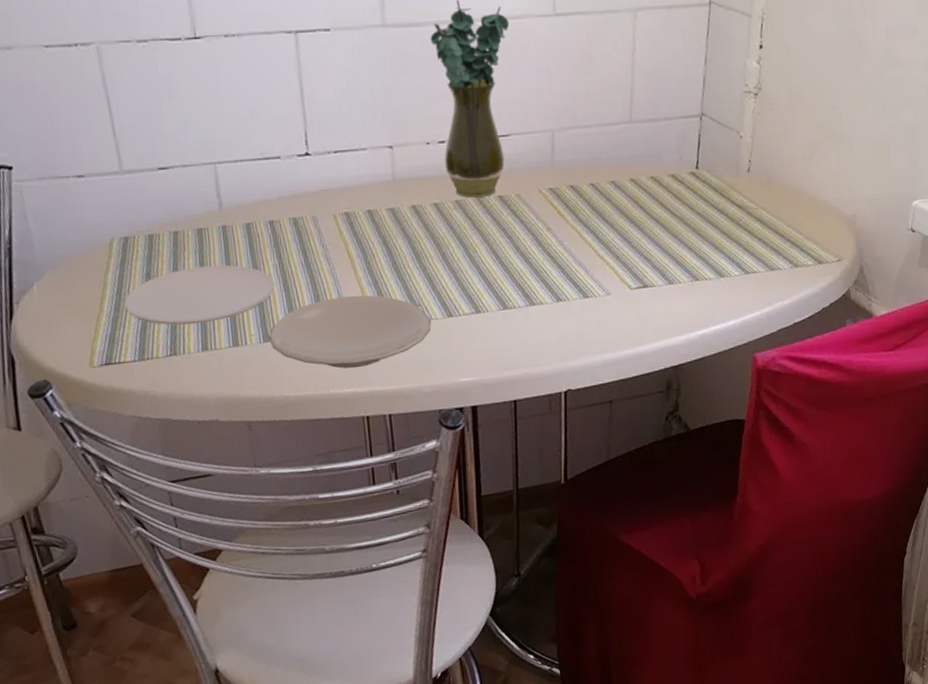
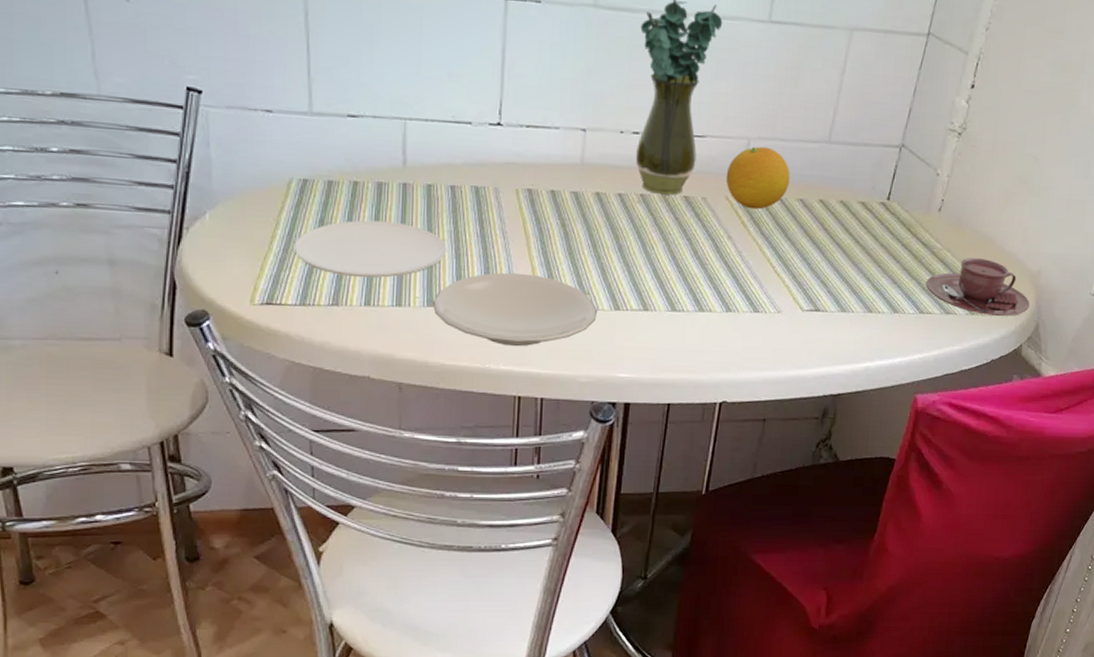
fruit: none [535,136,599,199] -> present [726,146,790,210]
teacup: none [746,211,851,266] -> present [926,257,1030,316]

